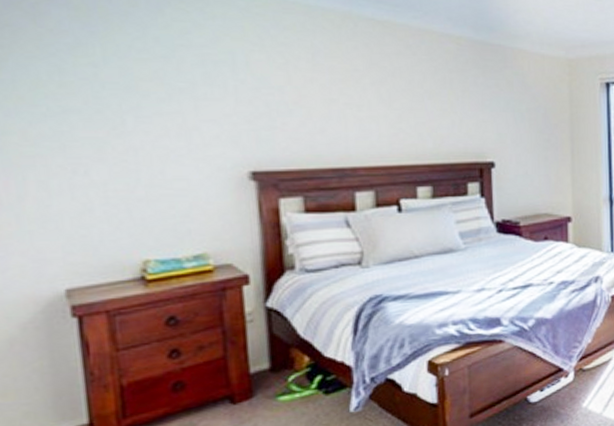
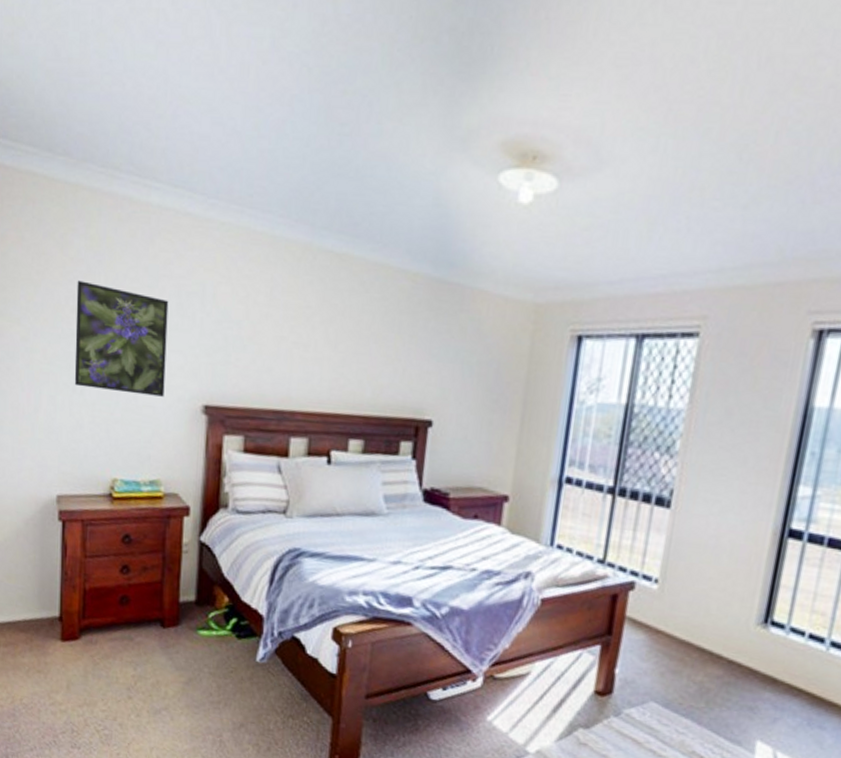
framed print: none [62,53,200,168] -> present [74,280,169,397]

